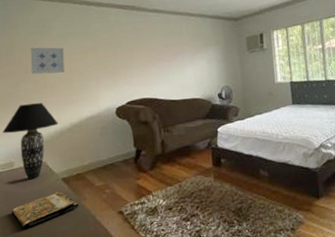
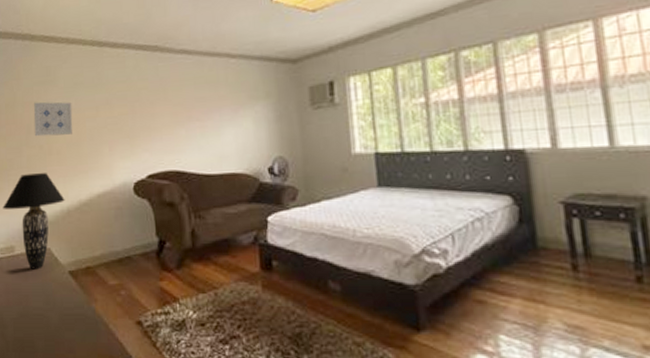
book: present [11,192,79,228] -> none [11,288,89,331]

